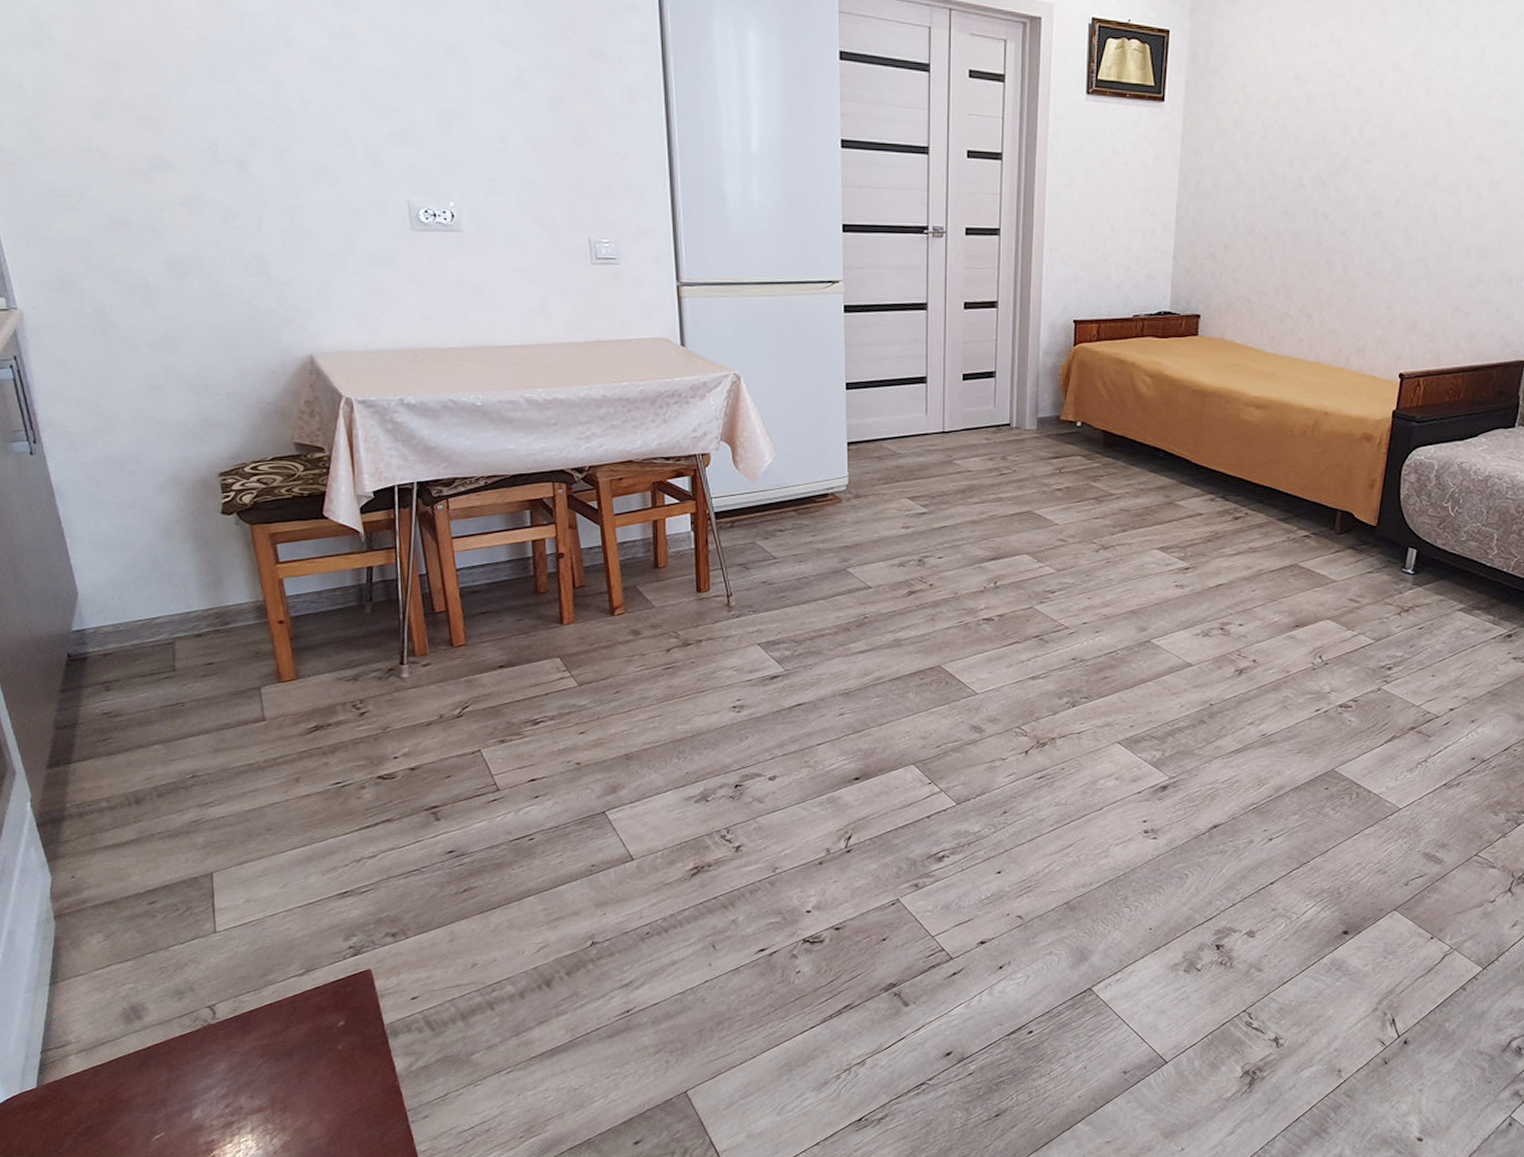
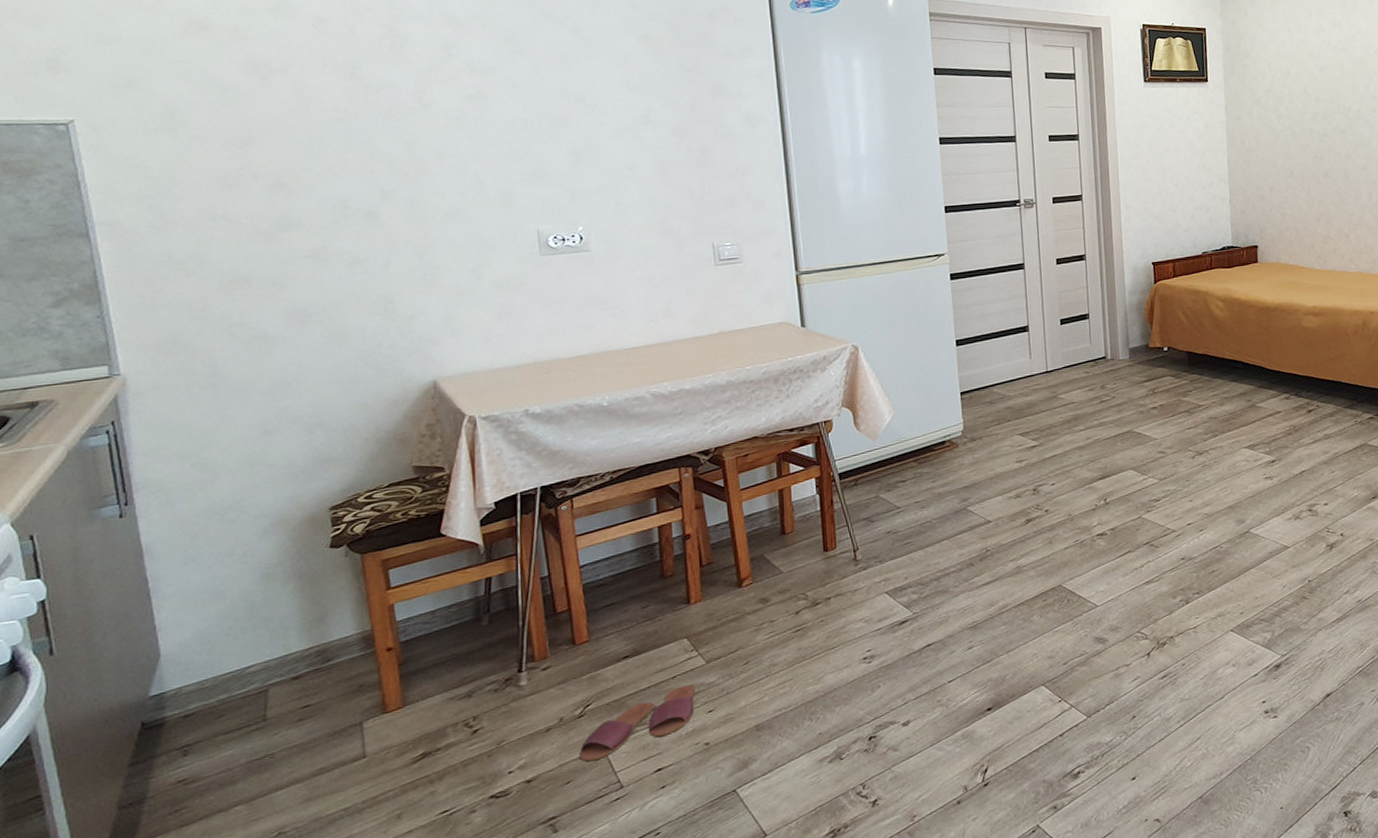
slippers: none [458,704,567,761] -> present [579,684,695,762]

